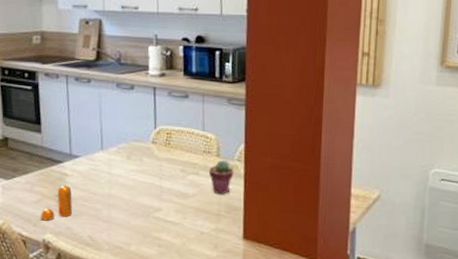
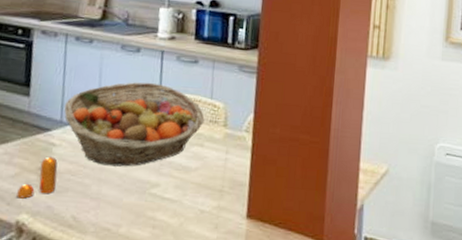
fruit basket: none [71,117,198,194] -> present [64,82,205,167]
potted succulent: present [209,160,234,195] -> none [214,131,241,169]

